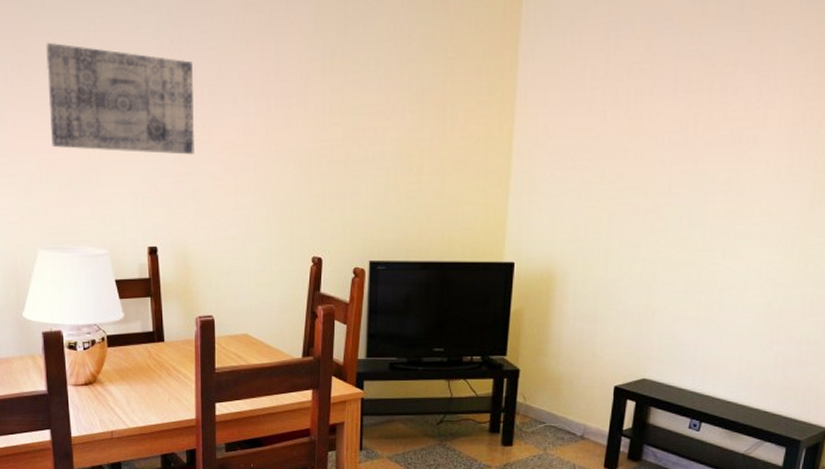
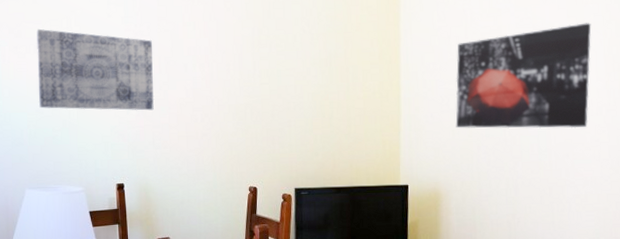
wall art: none [582,52,781,197] -> present [455,23,592,129]

